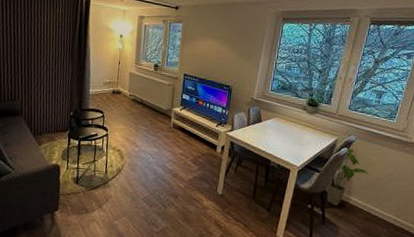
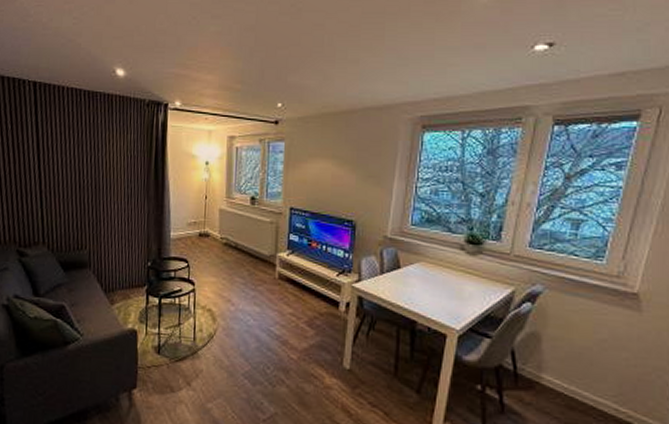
house plant: present [326,148,370,206] -> none [505,302,570,387]

